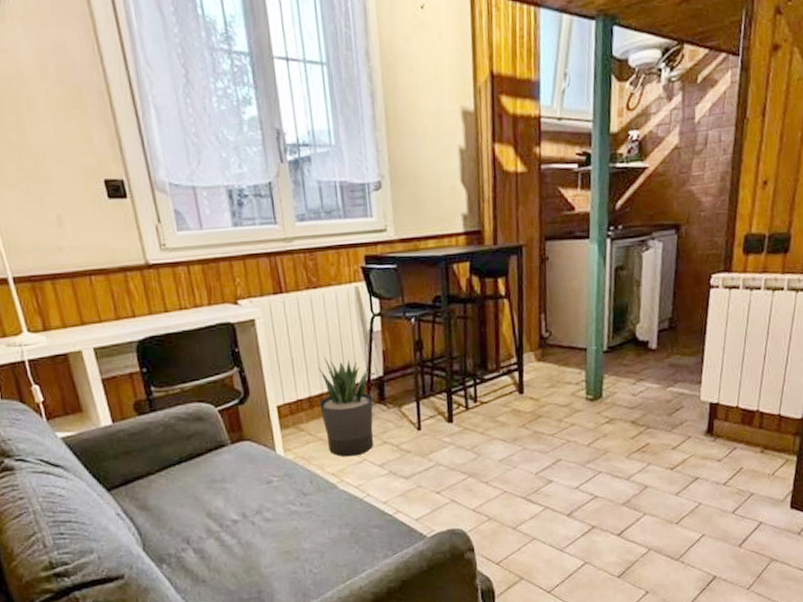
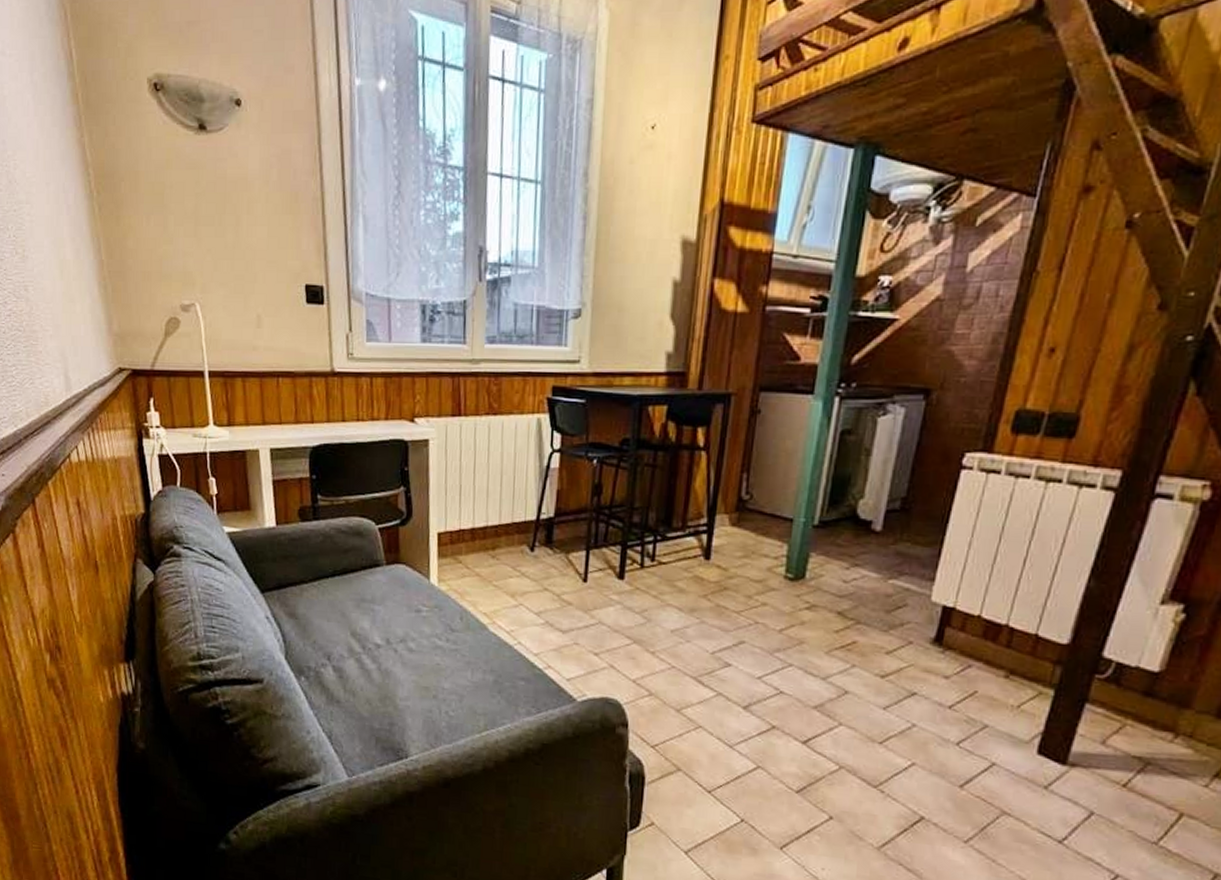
planter: present [318,356,374,457] -> none [481,488,540,599]

